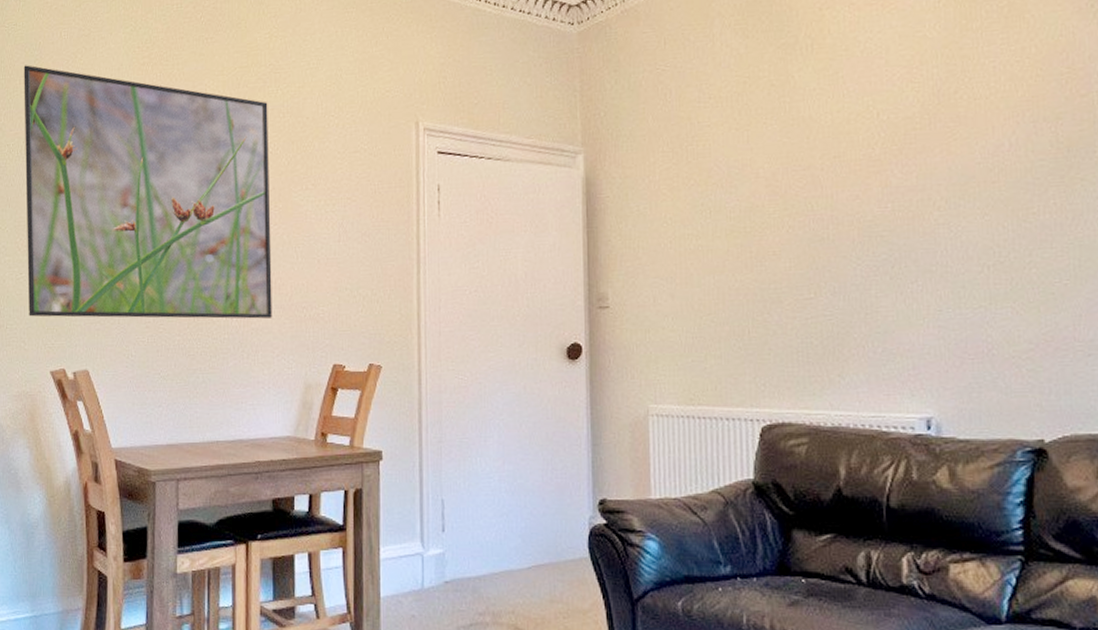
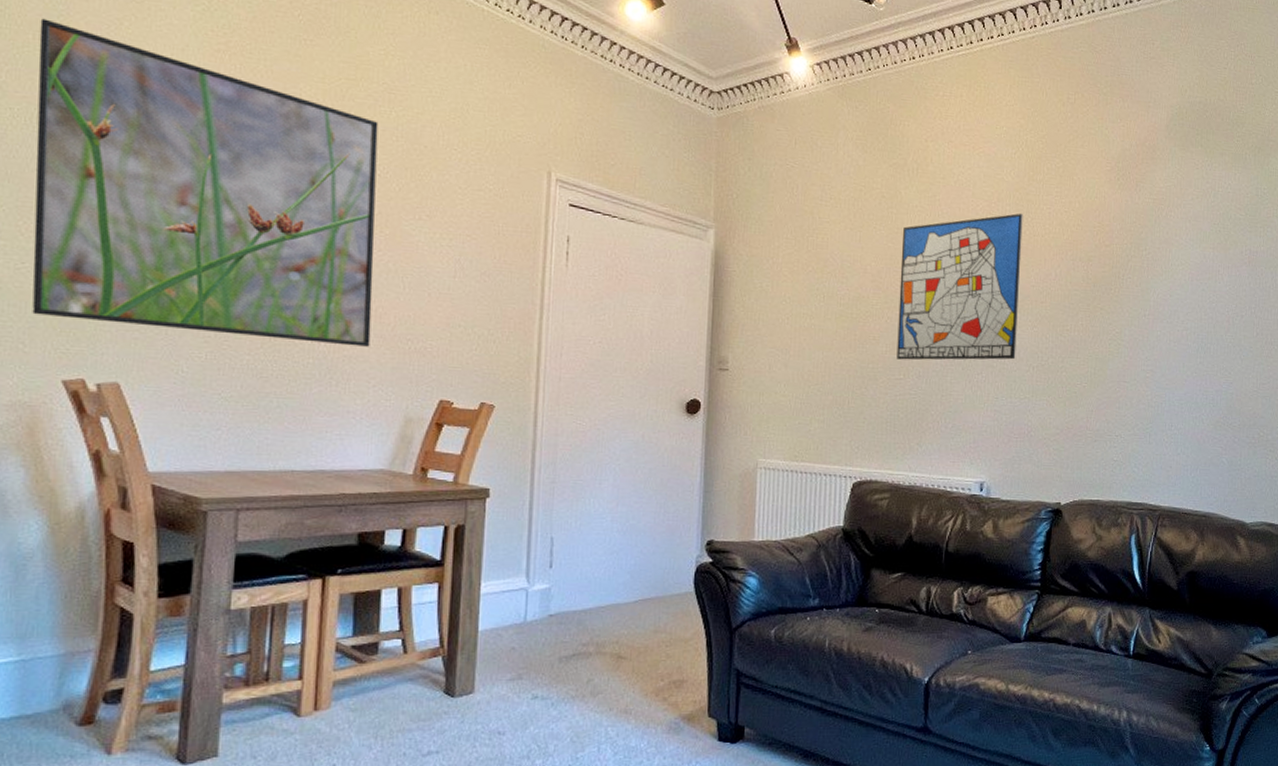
wall art: none [799,75,962,275] -> present [896,213,1023,360]

